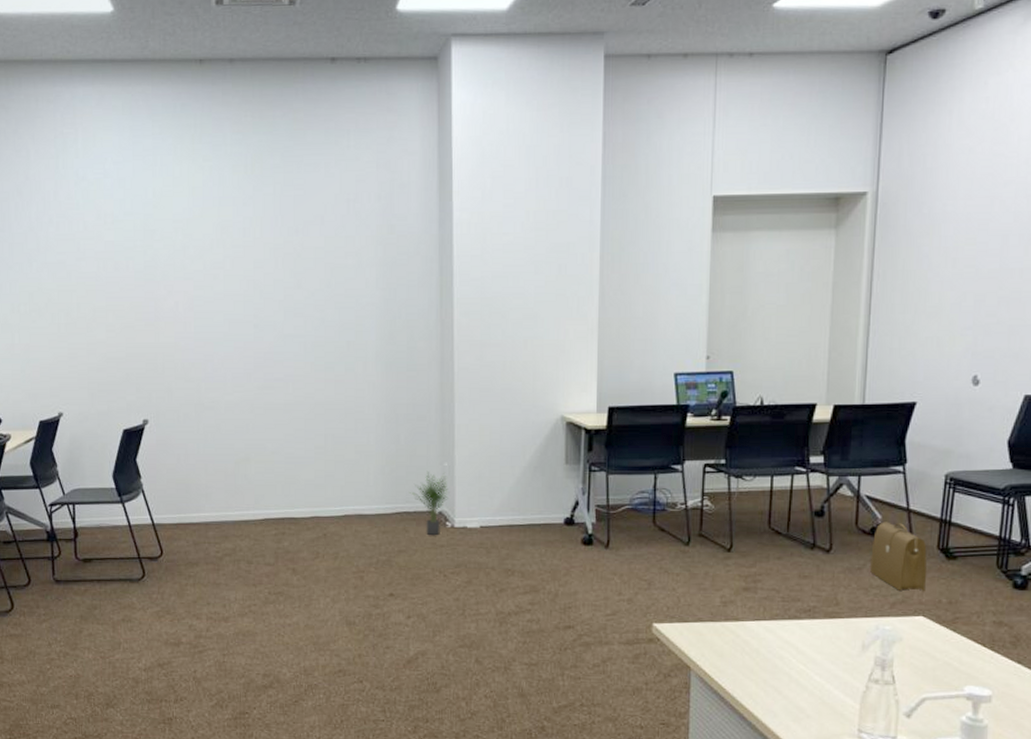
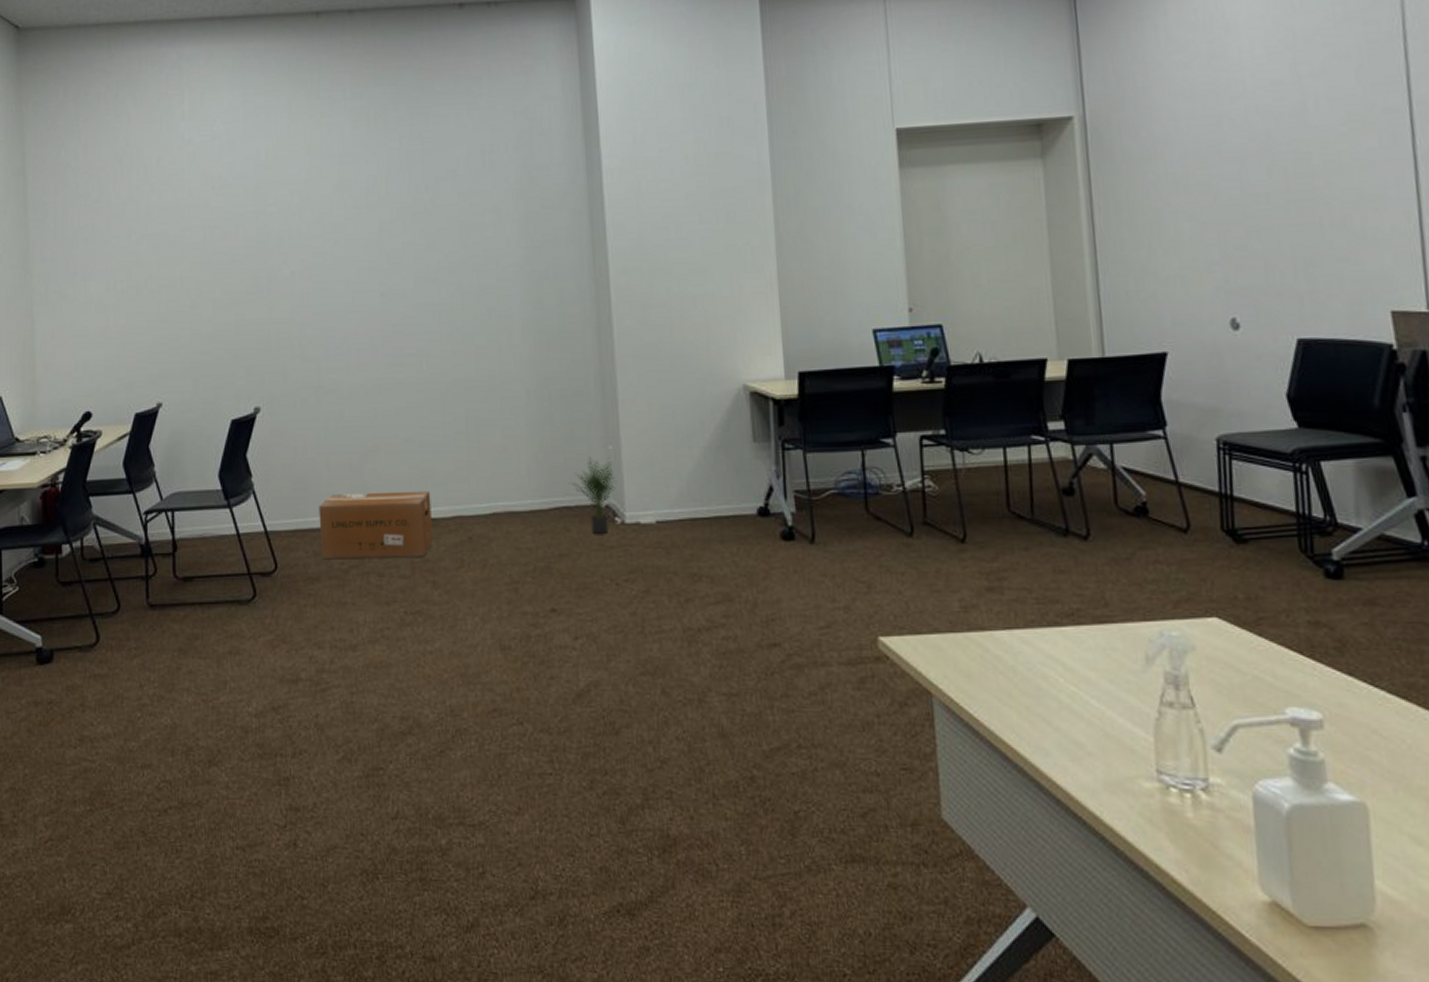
box: none [198,494,294,549] -> present [319,491,434,560]
briefcase: present [870,522,927,592] -> none [1139,499,1215,587]

